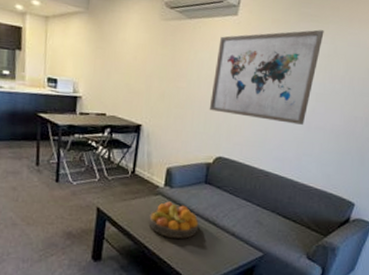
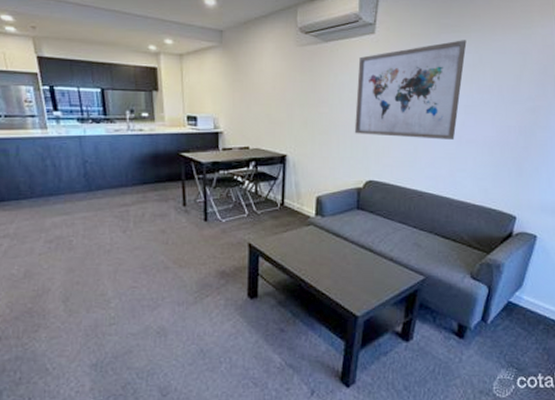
fruit bowl: present [149,201,199,239] -> none [303,231,355,268]

